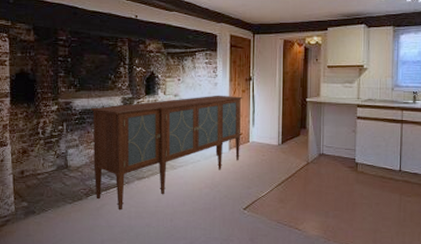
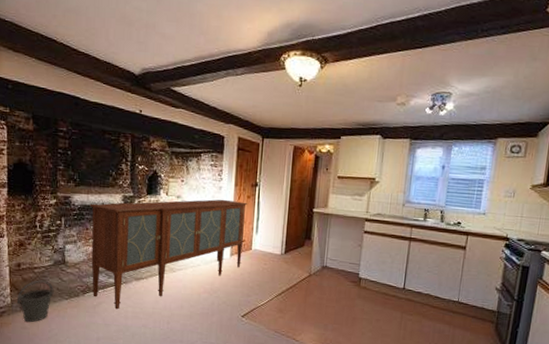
bucket: none [20,186,57,230] -> present [16,280,54,323]

